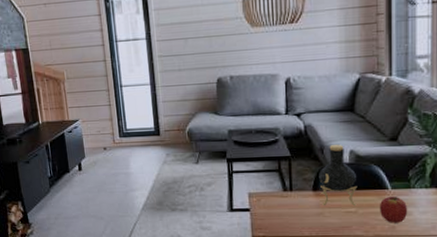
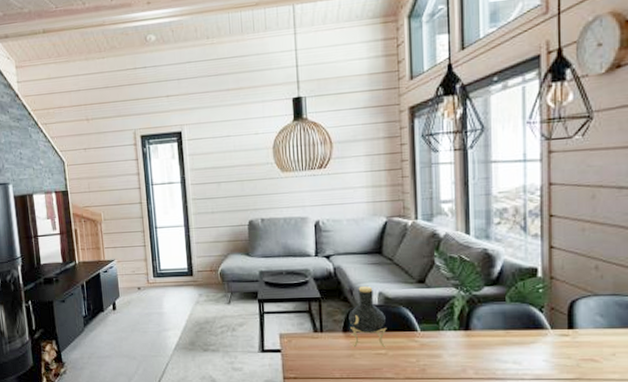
apple: present [379,196,408,223] -> none [408,338,438,366]

